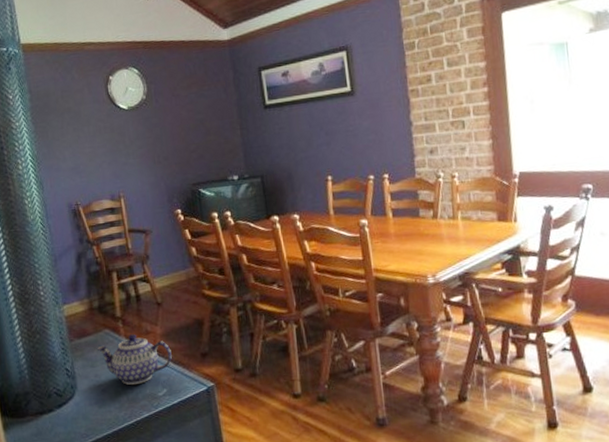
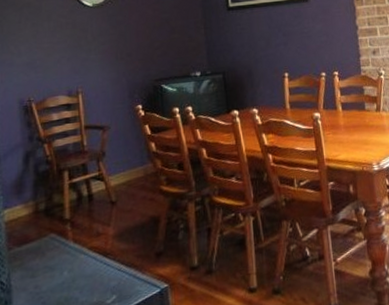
teapot: present [96,334,172,385] -> none [39,237,124,294]

